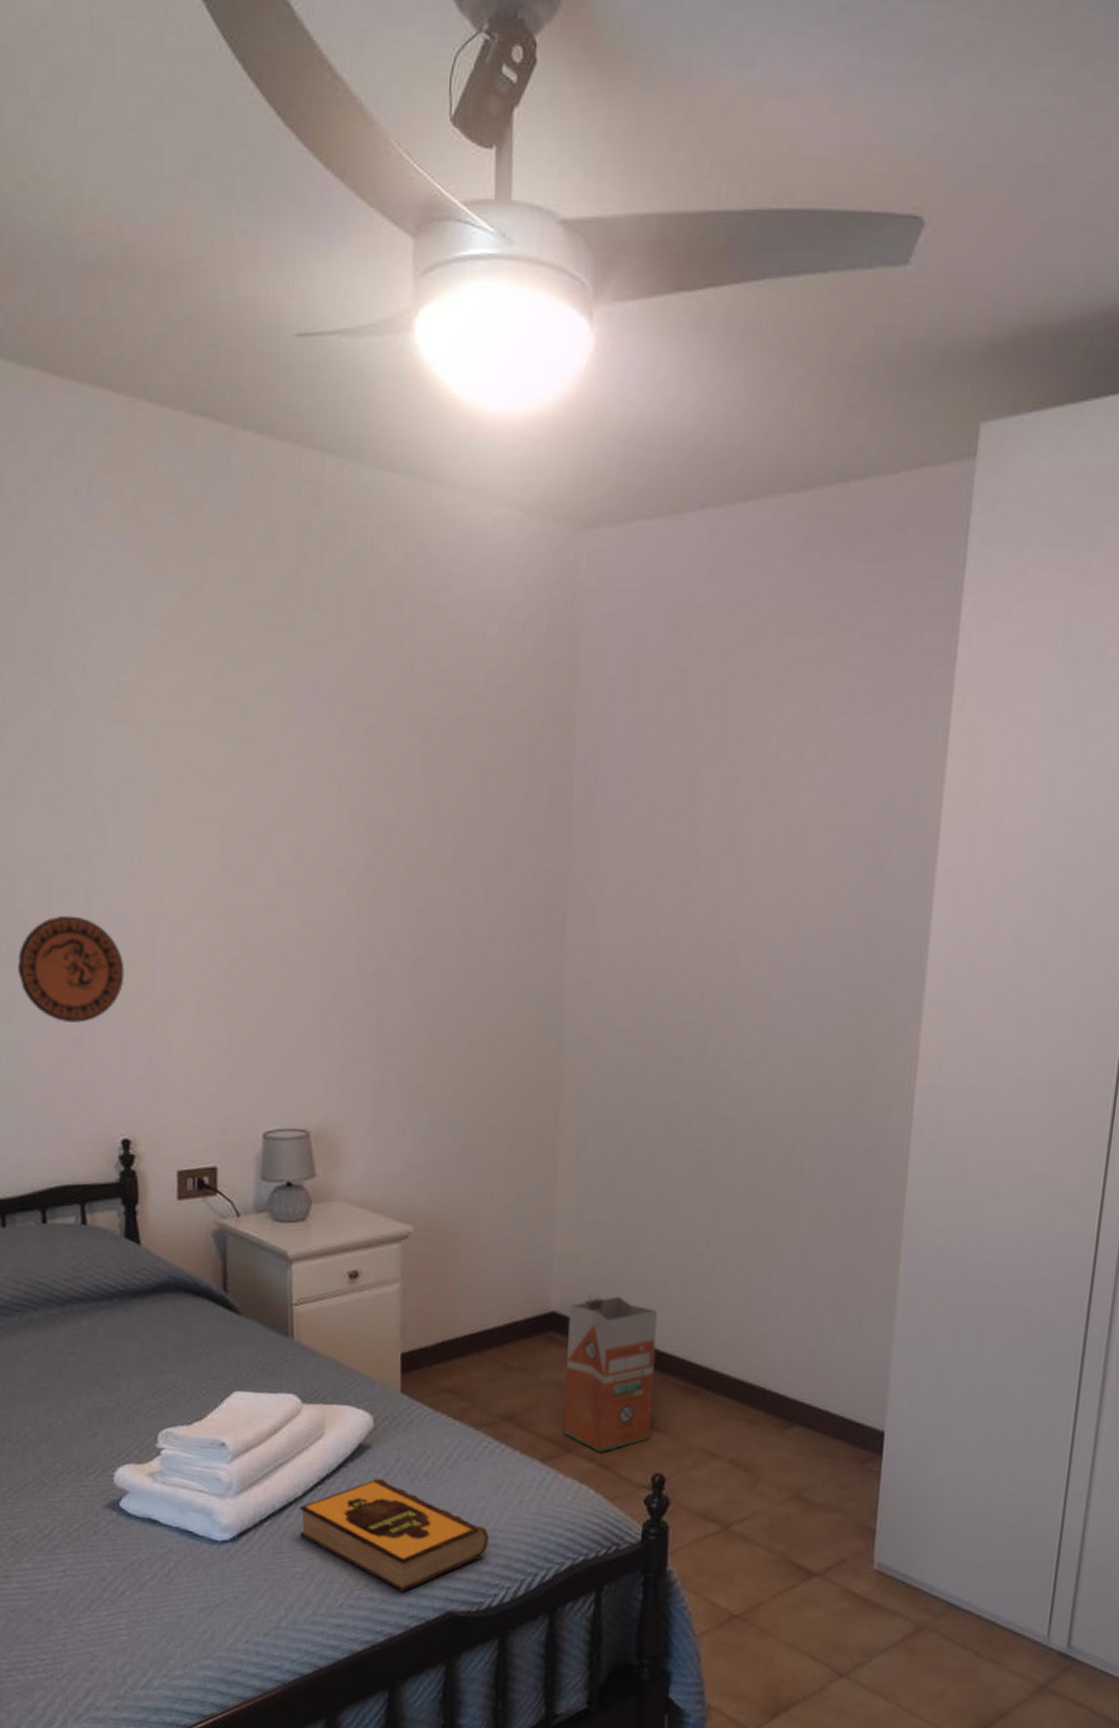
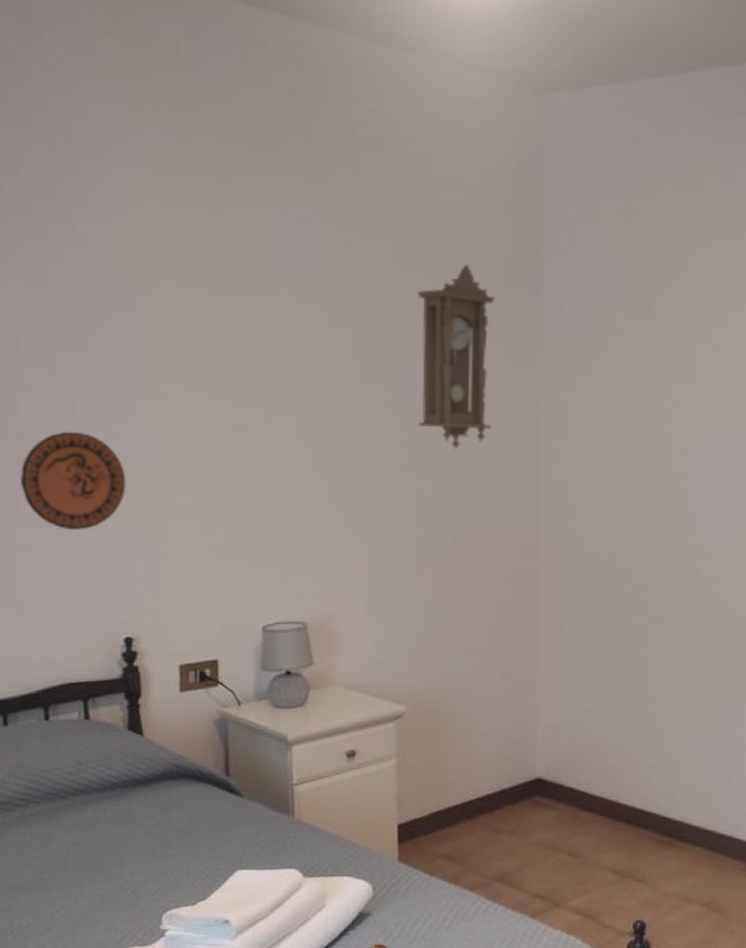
pendulum clock: none [432,732,521,944] -> present [417,264,496,450]
waste bin: present [563,1294,657,1453] -> none [550,760,633,905]

